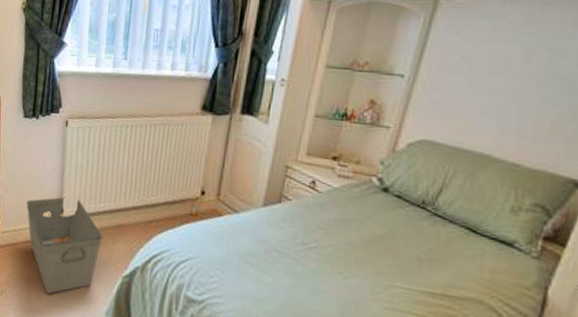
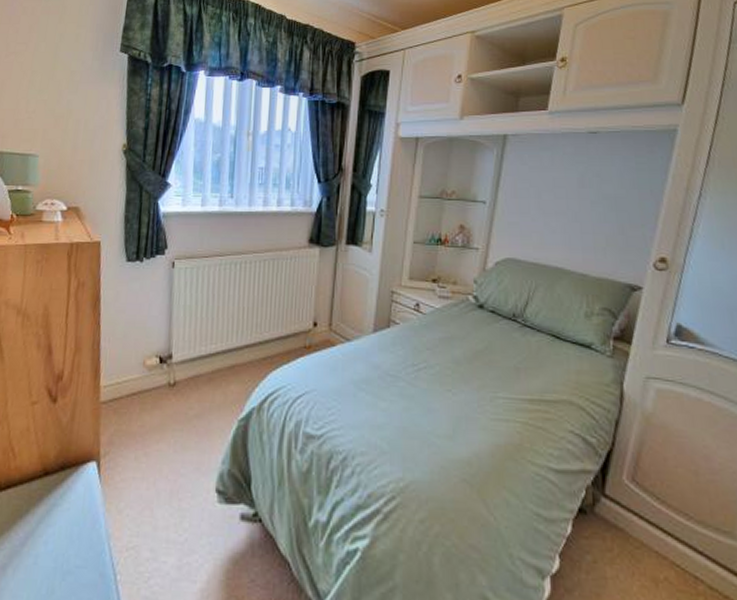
storage bin: present [25,197,103,295] -> none [130,341,215,450]

